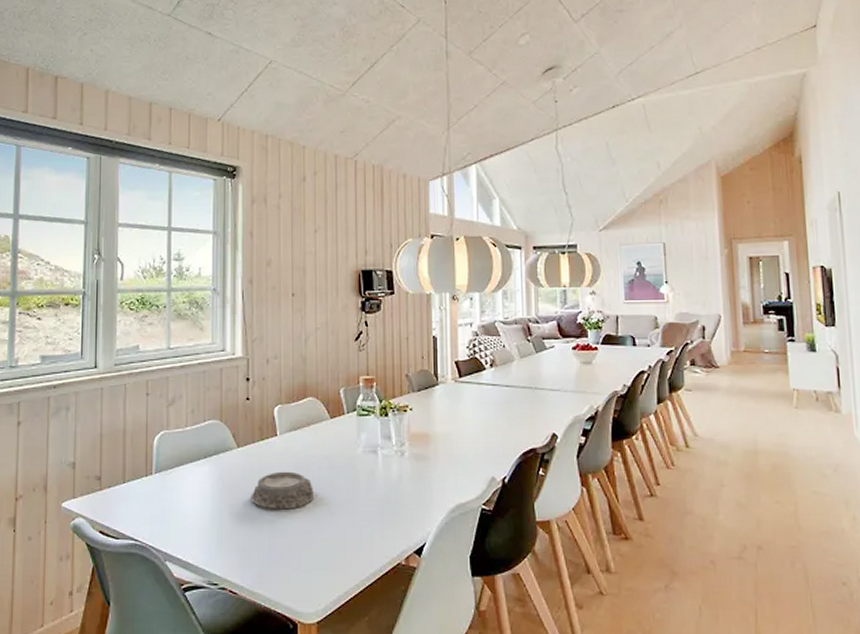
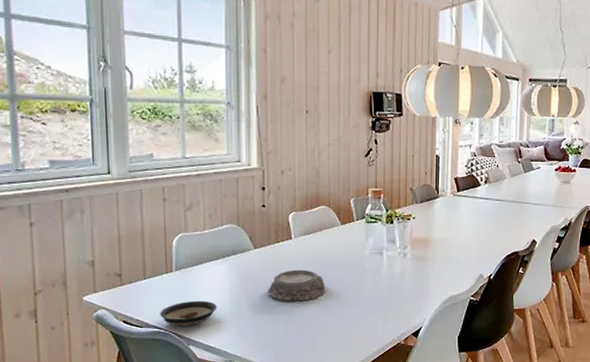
saucer: none [137,507,196,539] -> present [160,300,217,327]

